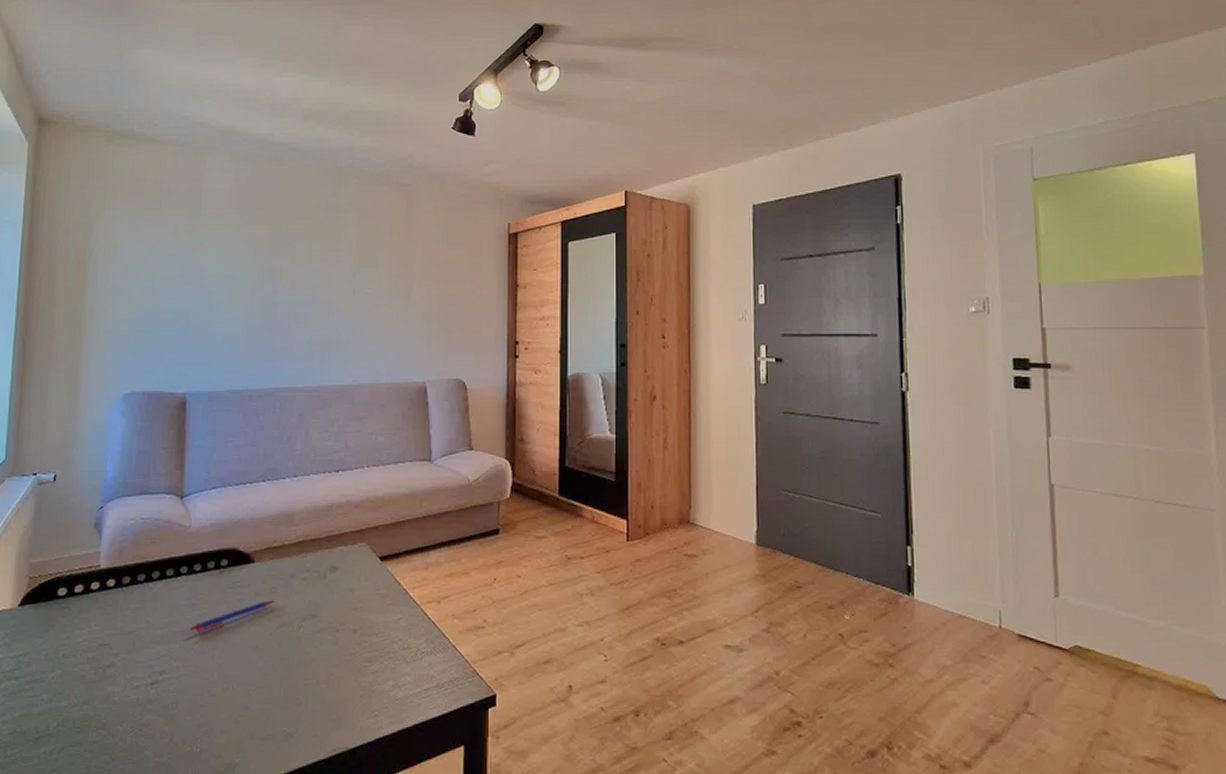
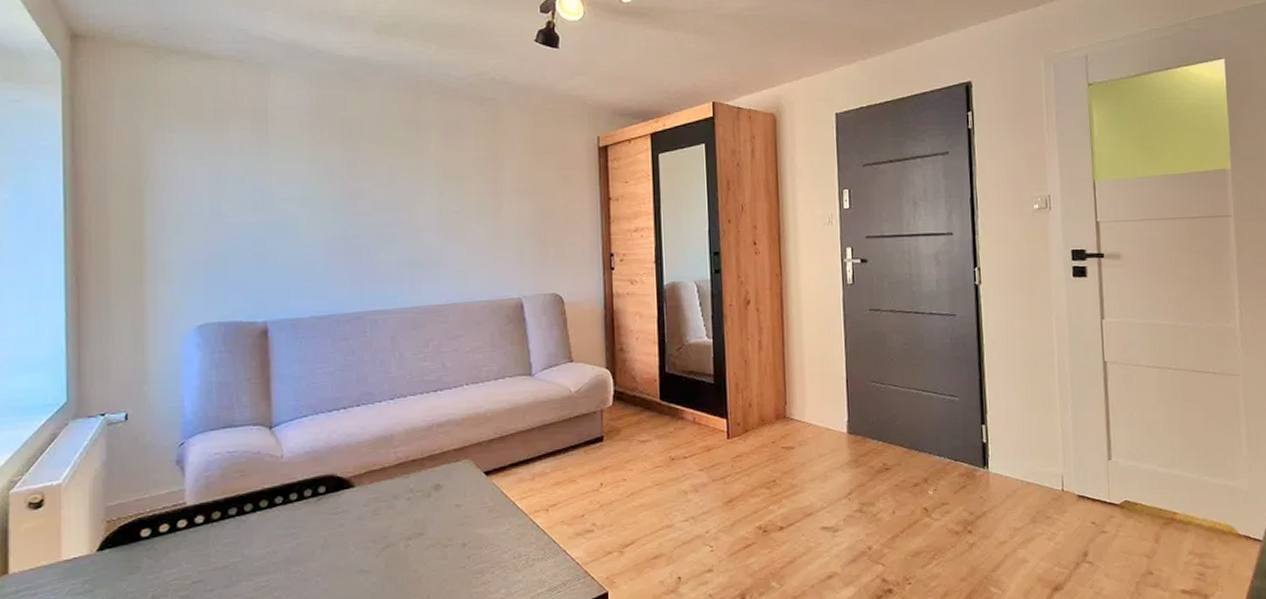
pen: present [189,600,276,632] -> none [289,522,380,561]

